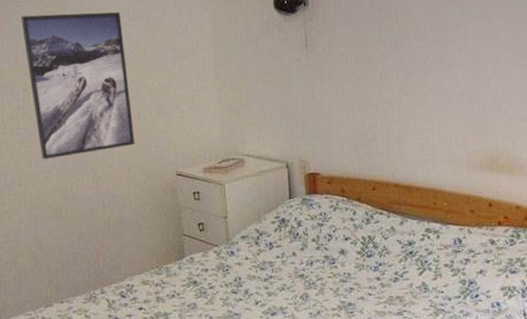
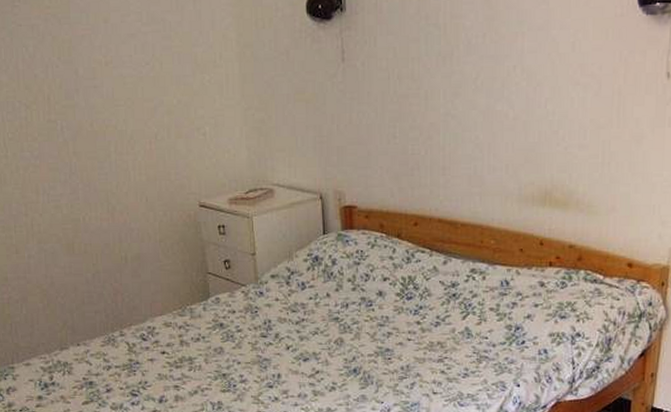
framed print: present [21,12,135,159] -> none [19,16,153,187]

